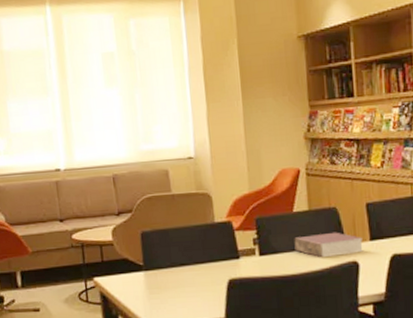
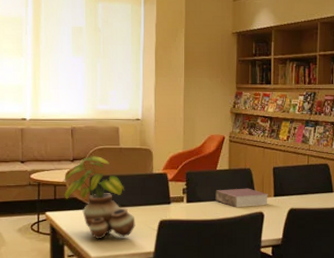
potted plant: none [109,206,200,306] -> present [63,155,135,239]

